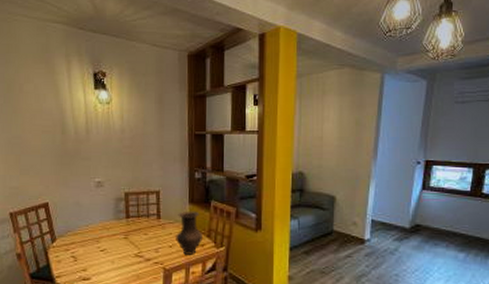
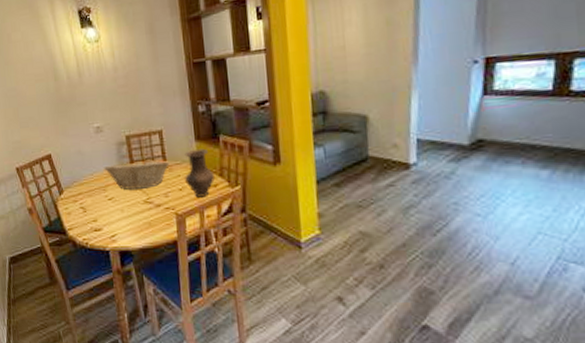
fruit basket: none [100,216,163,243] -> present [104,159,170,190]

